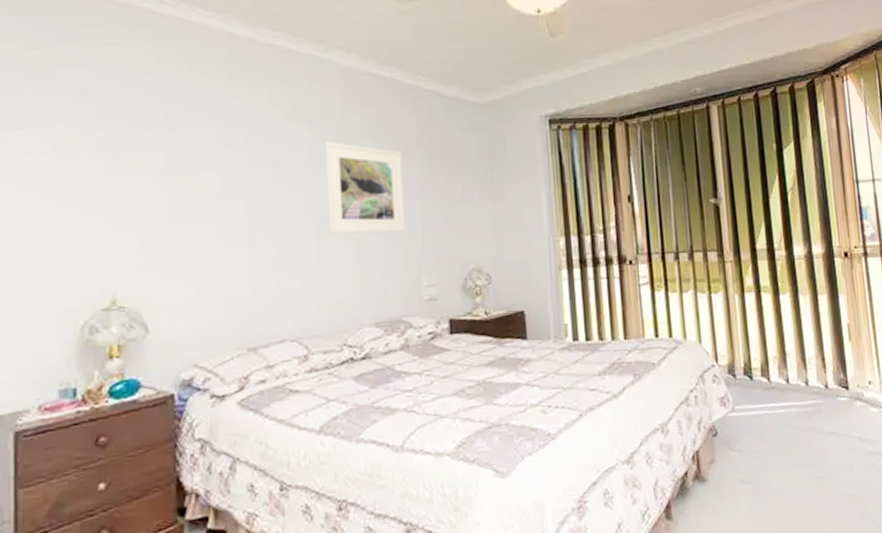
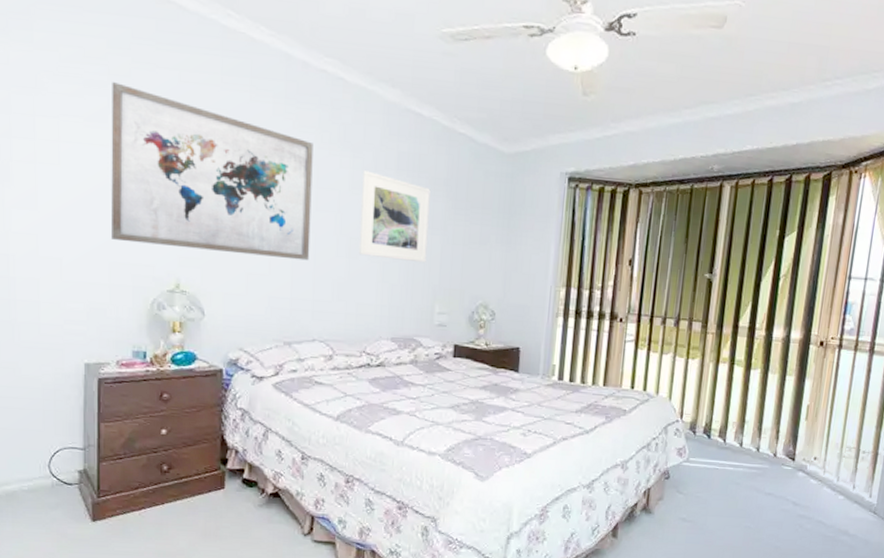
wall art: none [28,85,271,260] -> present [111,82,313,261]

